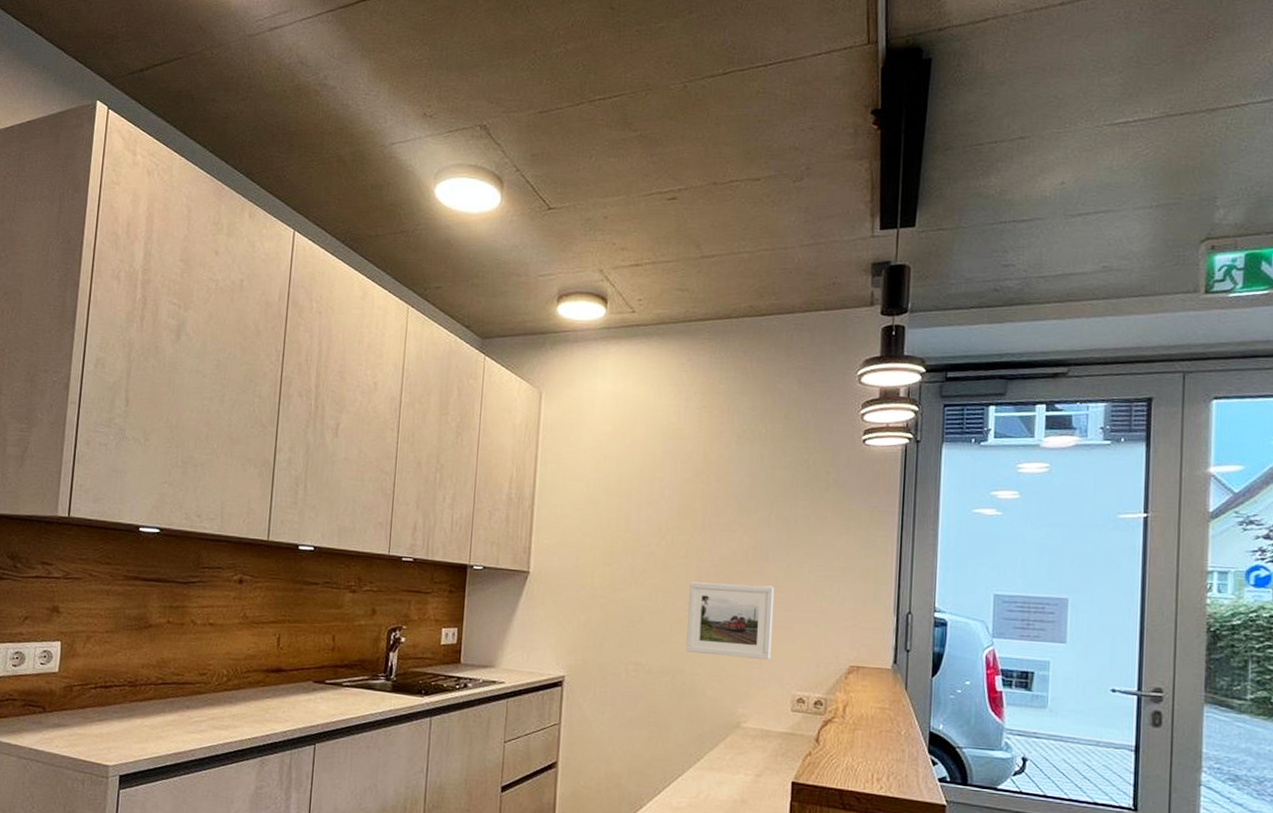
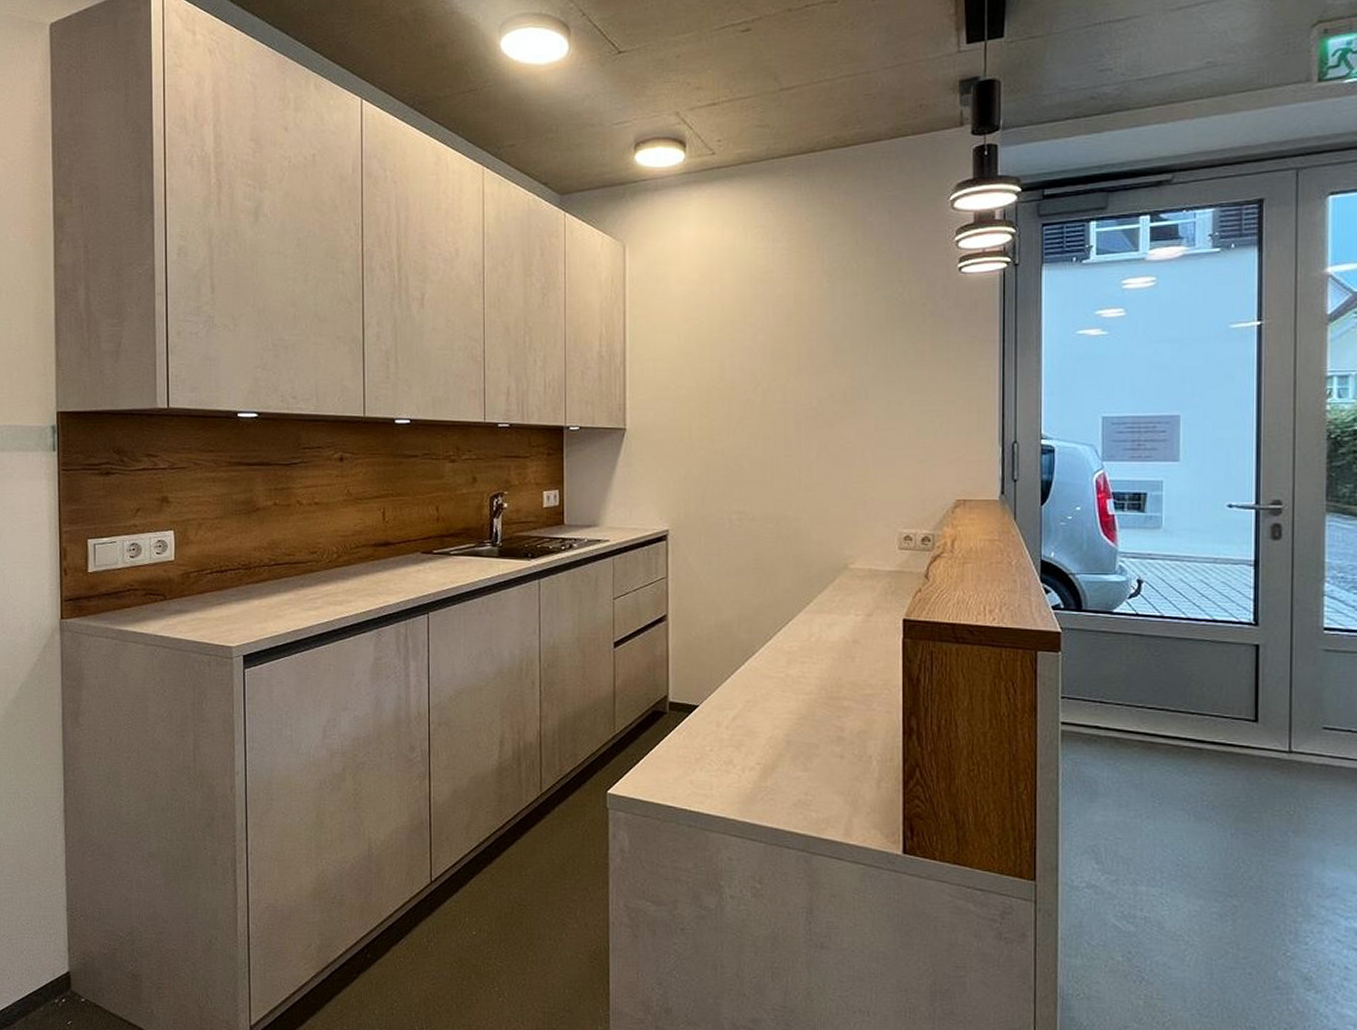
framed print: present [686,582,774,660] -> none [789,425,875,499]

